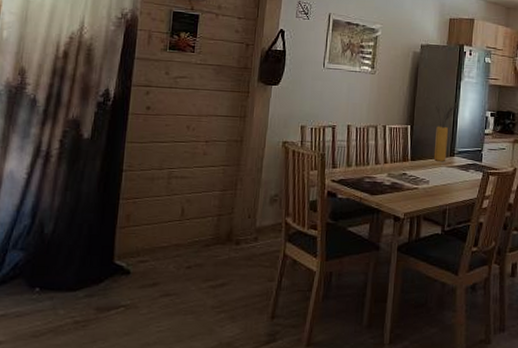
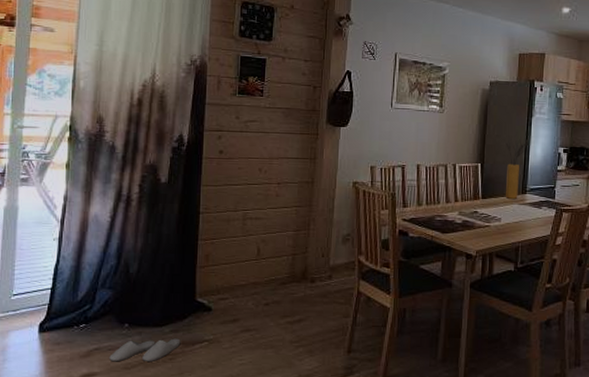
slippers: none [16,303,96,330] -> present [109,338,181,362]

